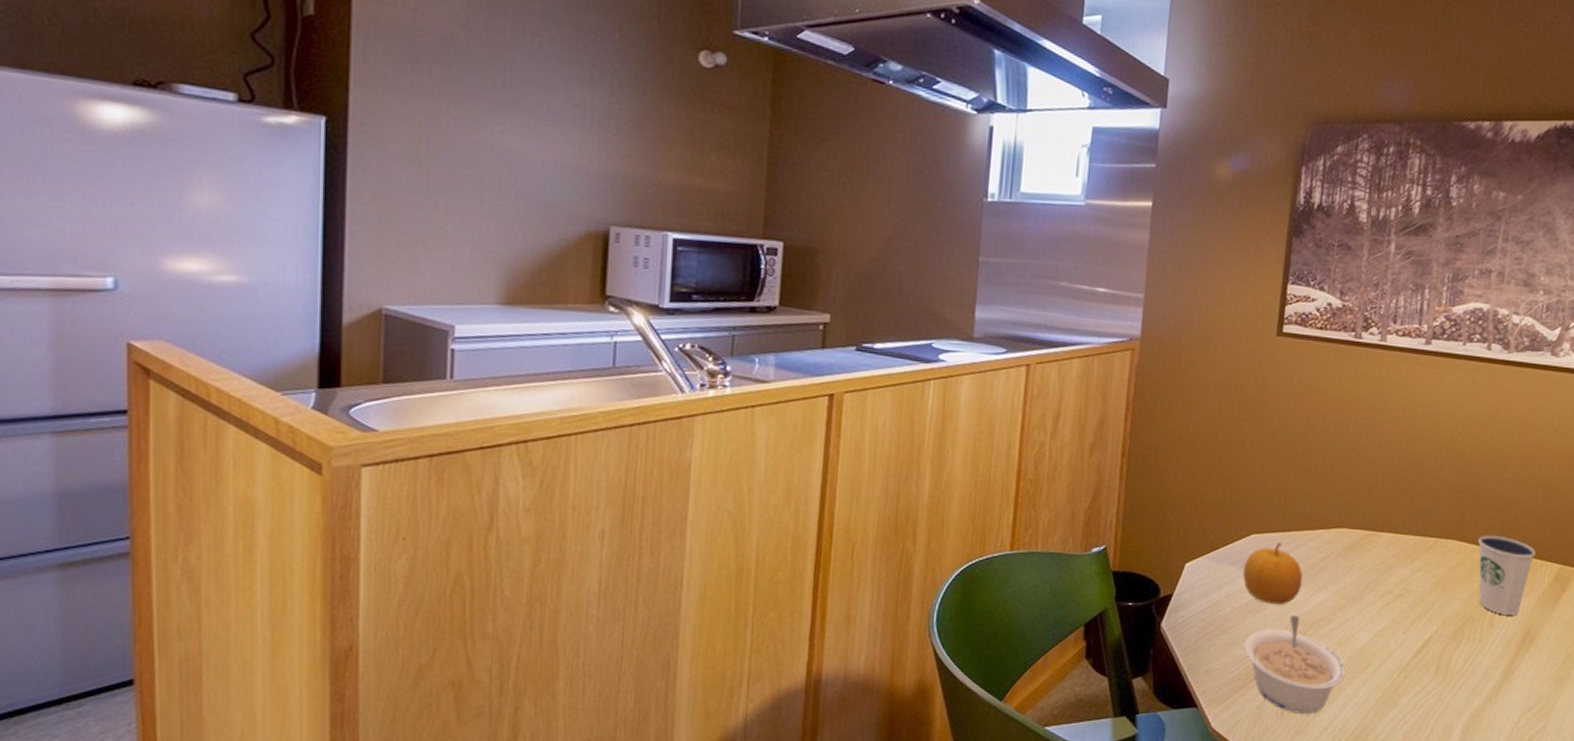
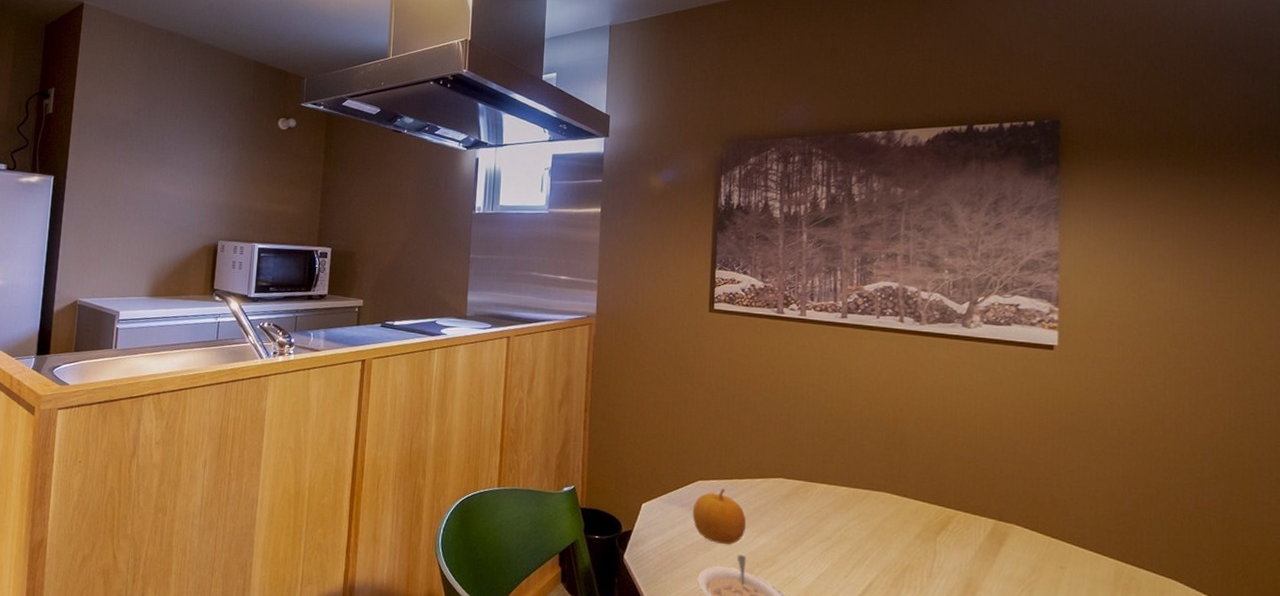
dixie cup: present [1477,534,1536,615] -> none [909,489,968,566]

